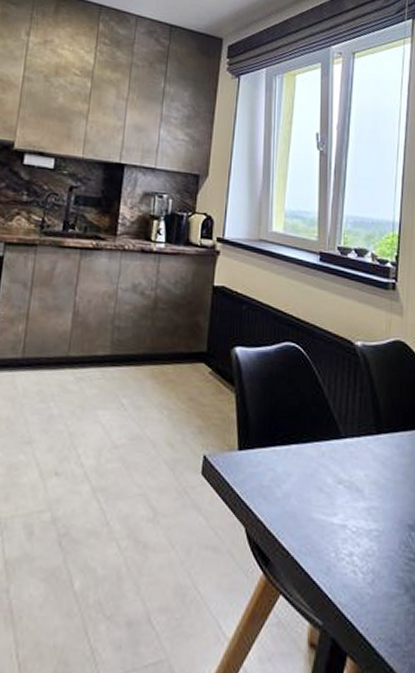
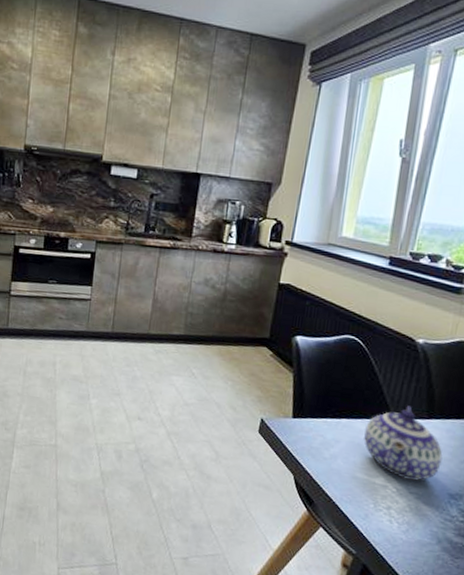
teapot: none [316,421,396,514] -> present [364,406,443,481]

